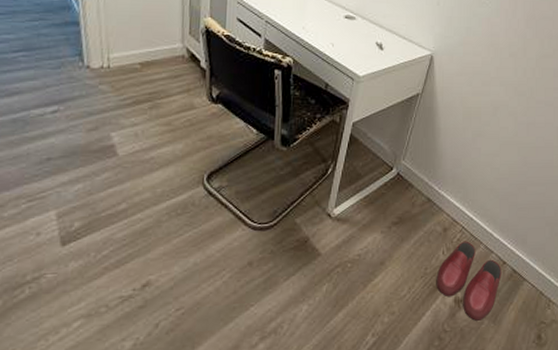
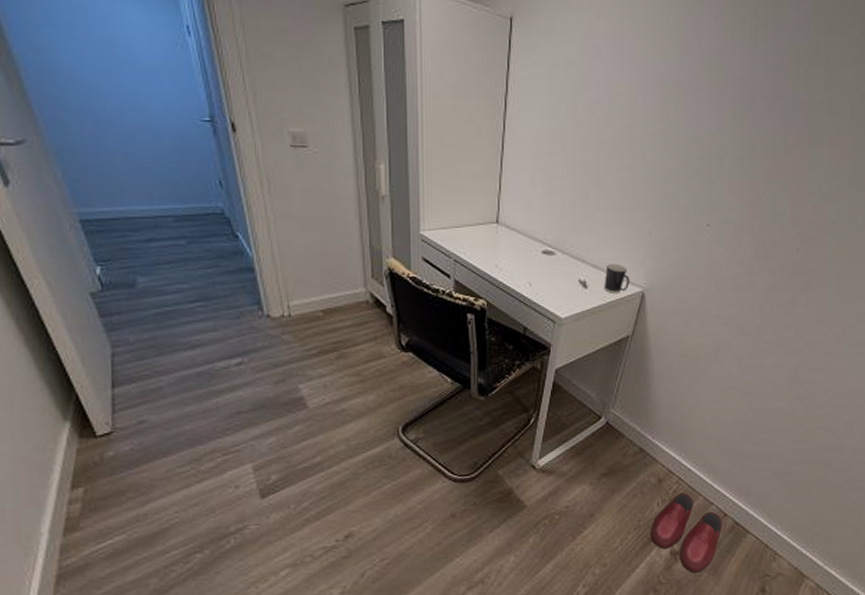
mug: none [398,29,420,55] -> present [604,264,629,293]

